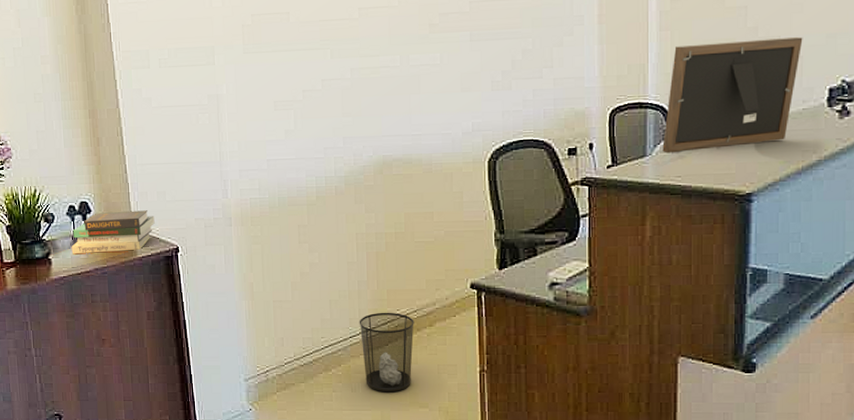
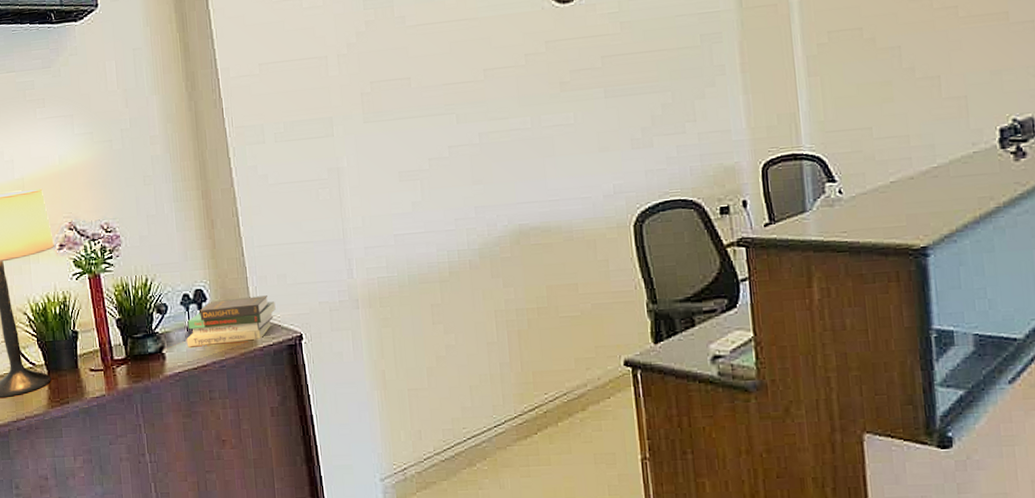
waste bin: present [359,312,414,393] -> none [503,396,566,488]
picture frame: present [662,36,803,153] -> none [823,75,965,208]

